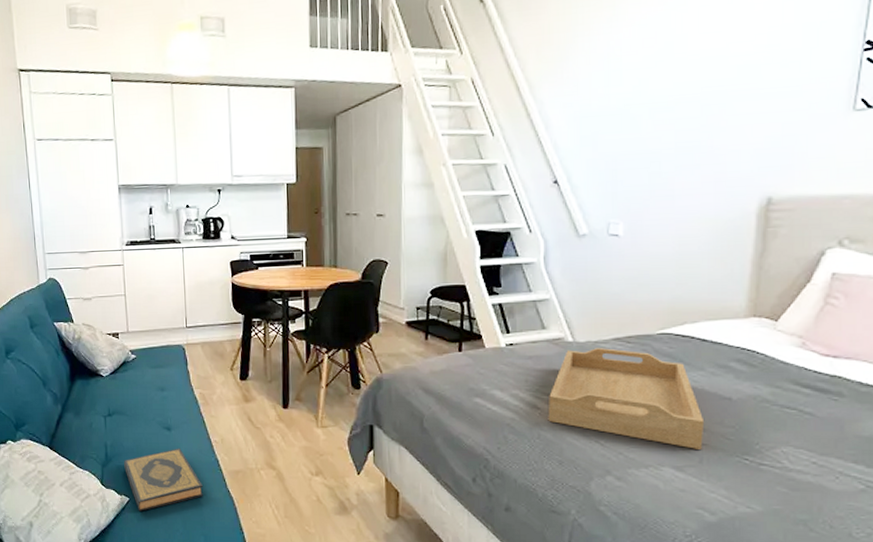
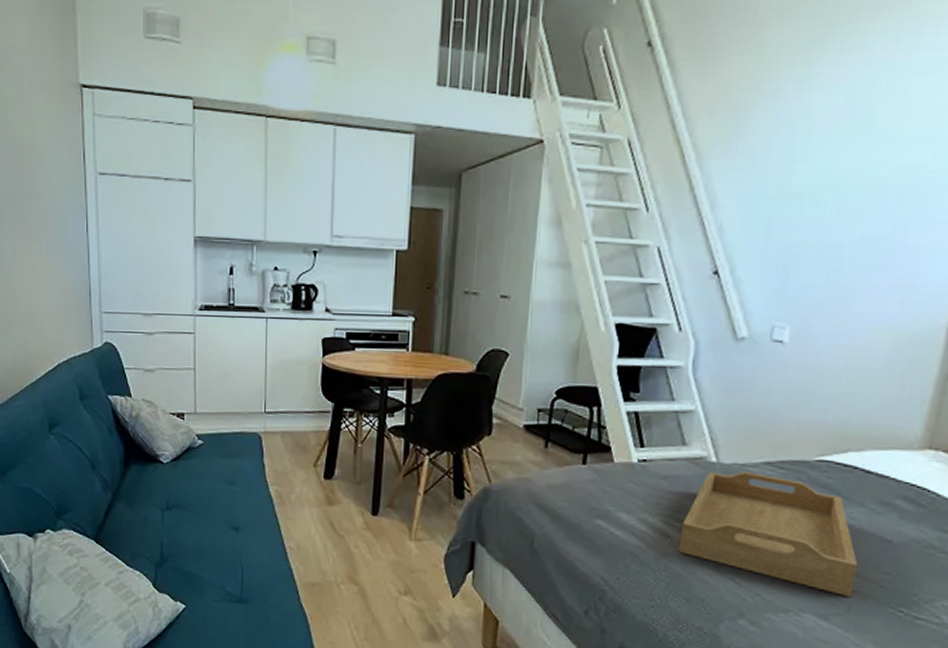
hardback book: present [123,448,203,511] -> none [181,552,272,622]

